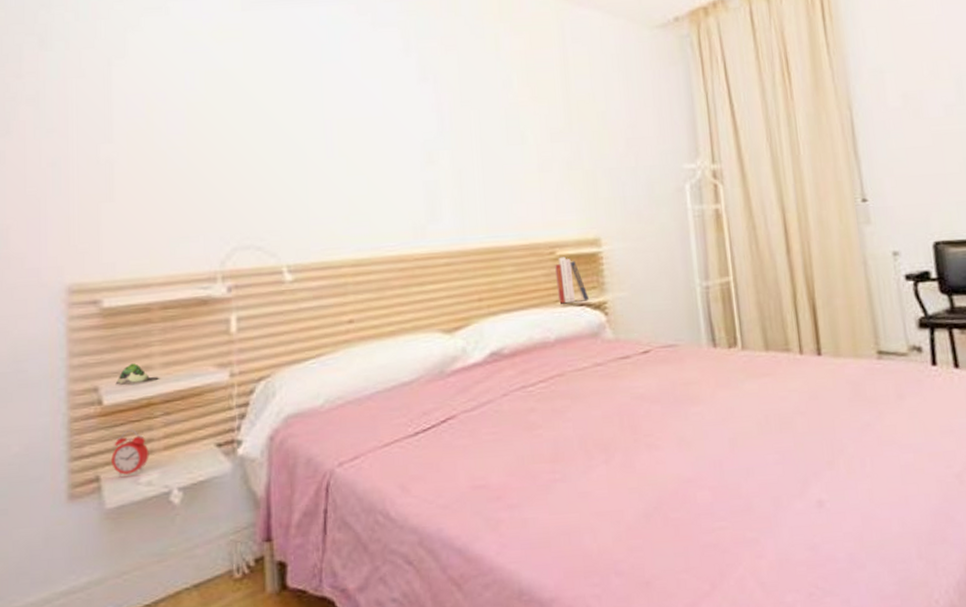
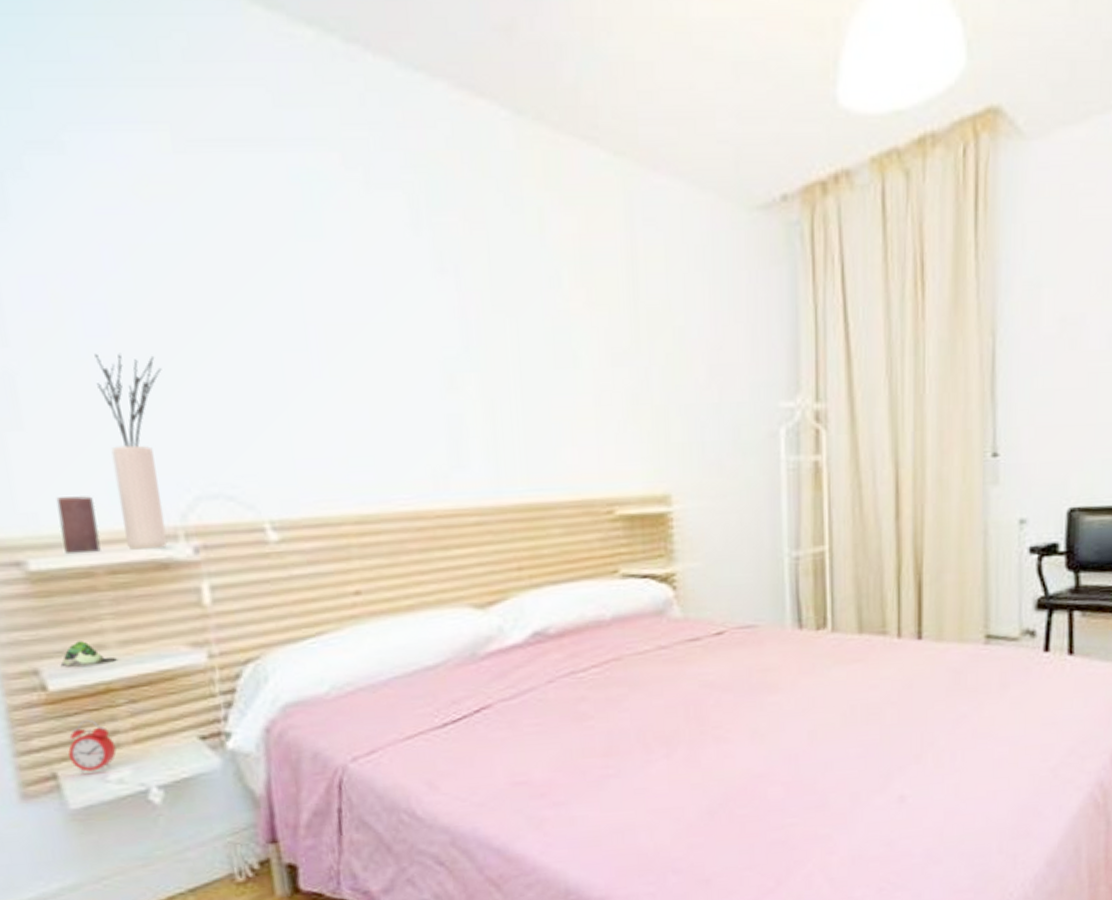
candle: none [130,249,159,295] -> present [56,496,101,555]
vase: none [171,144,218,290] -> present [94,353,168,550]
books: present [554,256,590,304] -> none [612,517,655,575]

